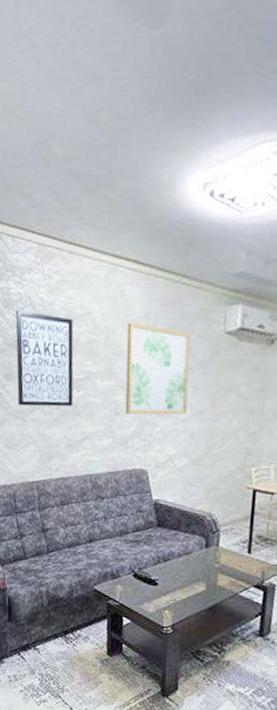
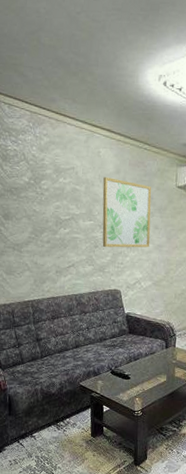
wall art: present [15,310,74,407] -> none [12,163,61,241]

